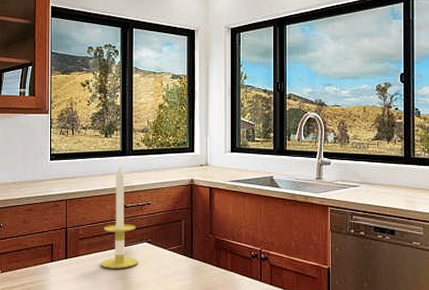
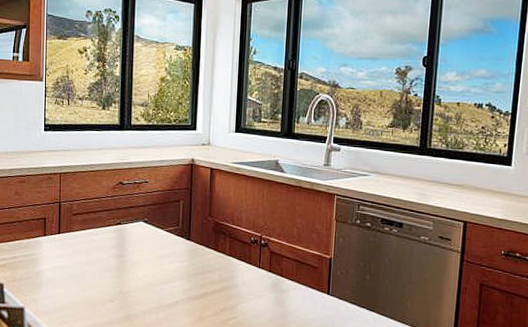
candle: present [101,165,139,269] -> none [95,140,134,247]

